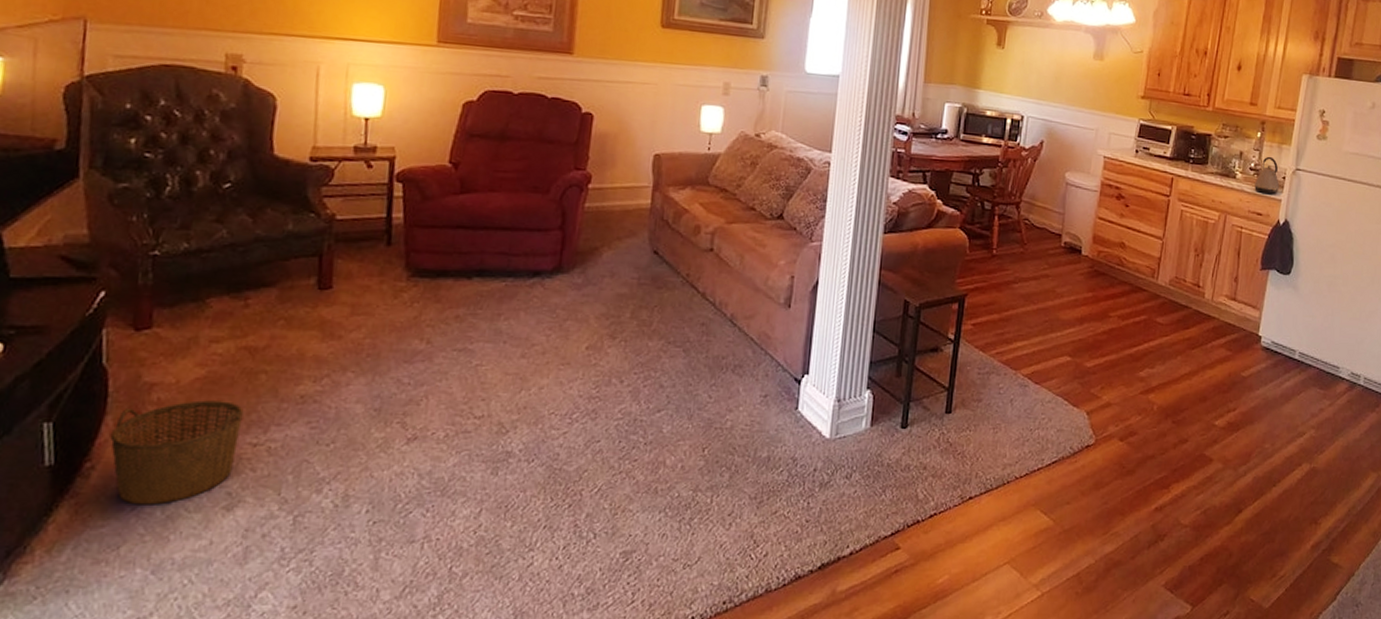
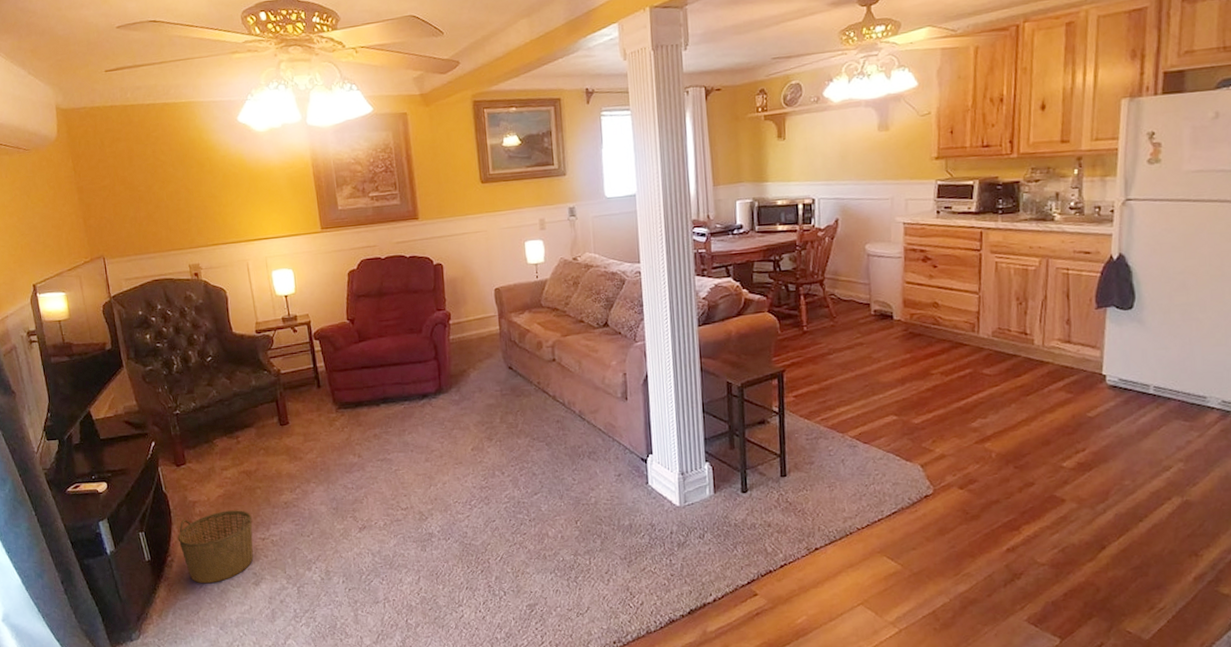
kettle: present [1254,156,1280,195] -> none [1076,191,1109,232]

